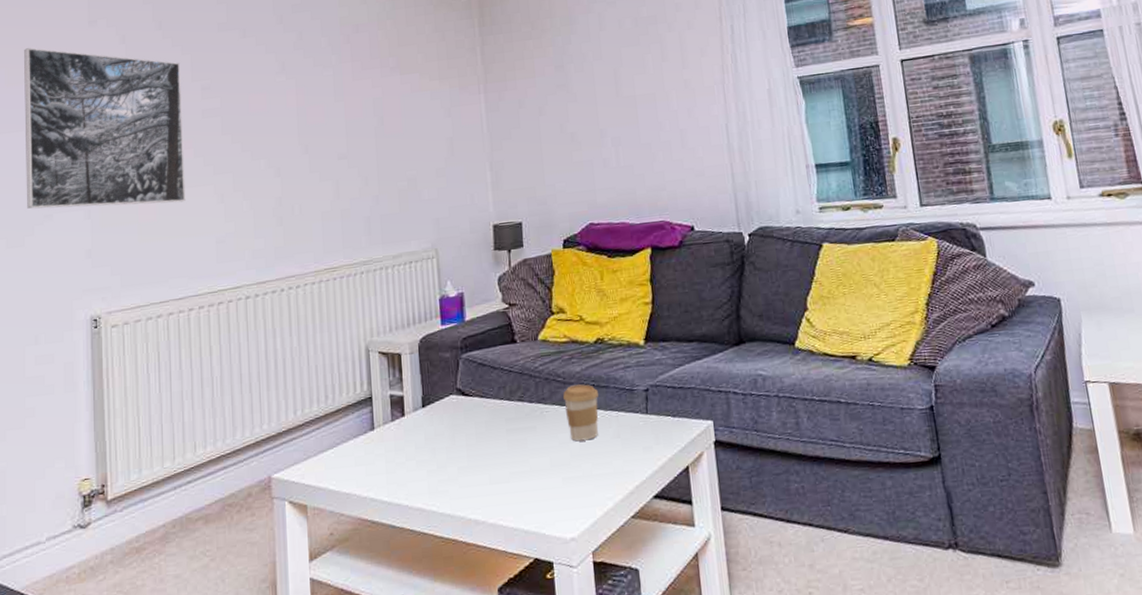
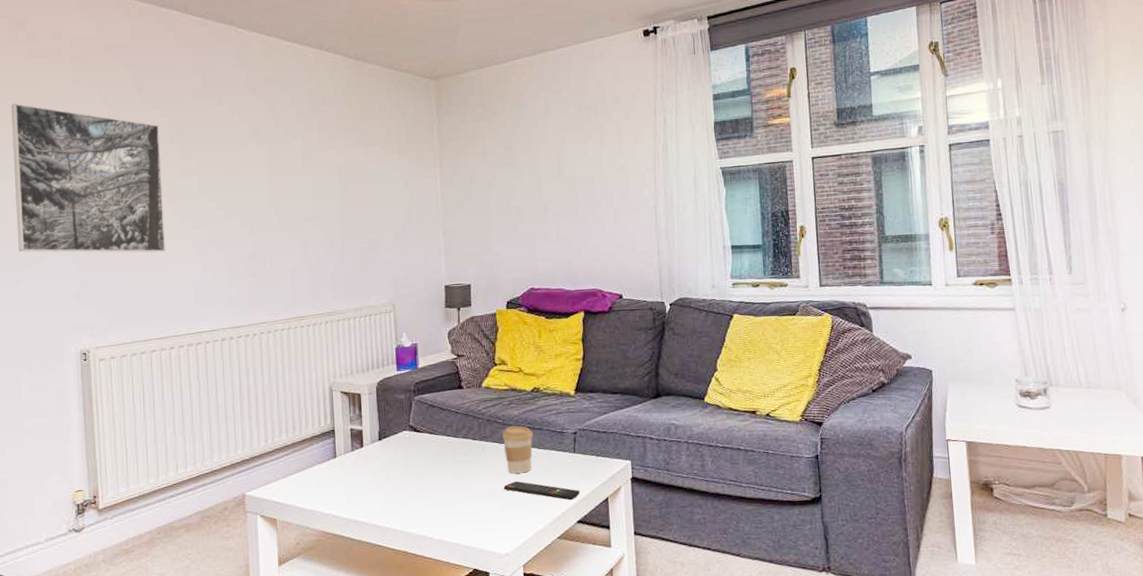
remote control: none [566,449,656,472] -> present [504,480,580,501]

